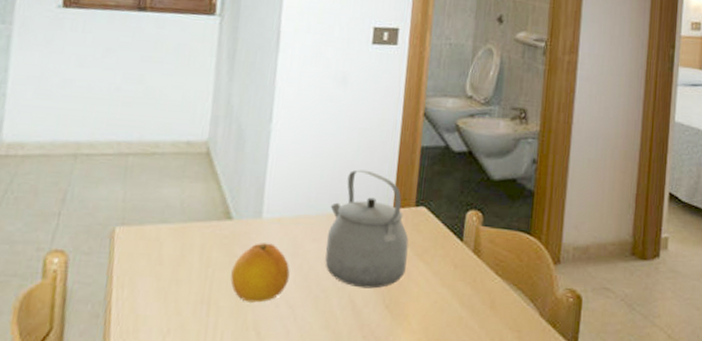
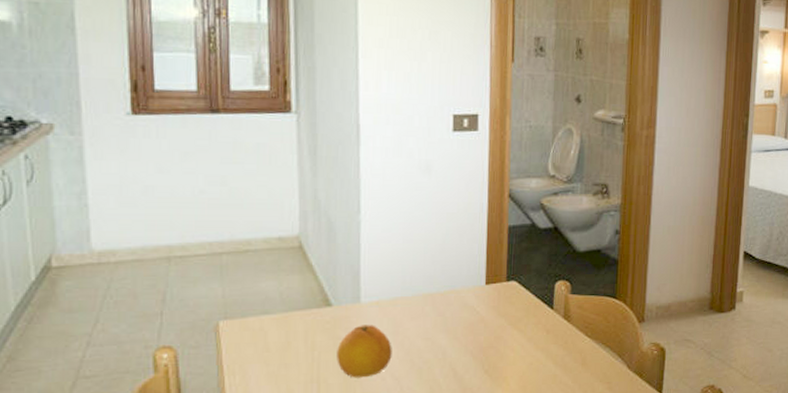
tea kettle: present [325,169,409,289] -> none [424,252,502,358]

